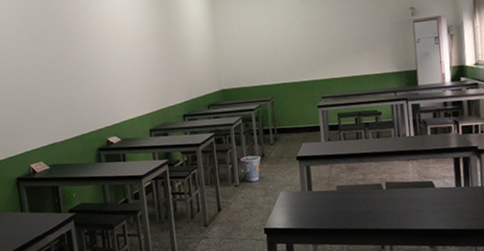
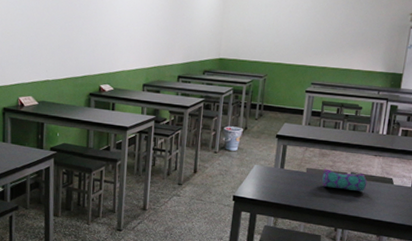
pencil case: none [354,181,406,203] -> present [321,168,367,191]

